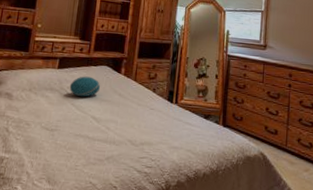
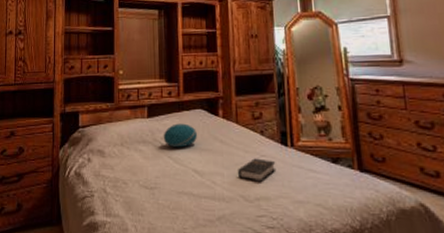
hardback book: none [128,110,162,131] -> present [237,158,277,183]

